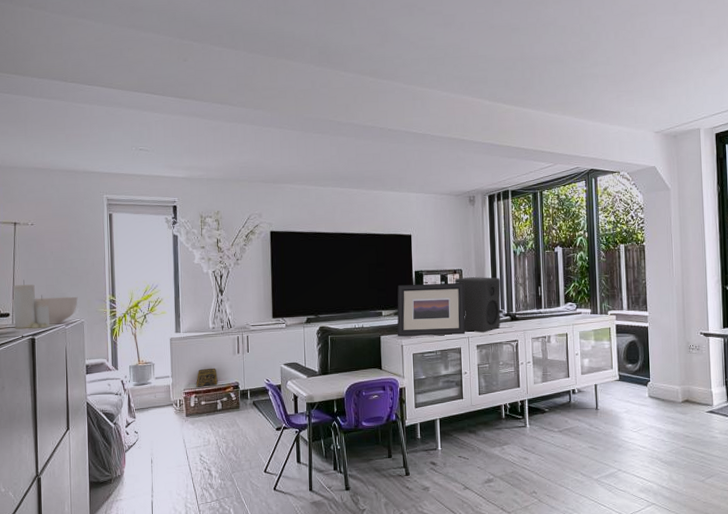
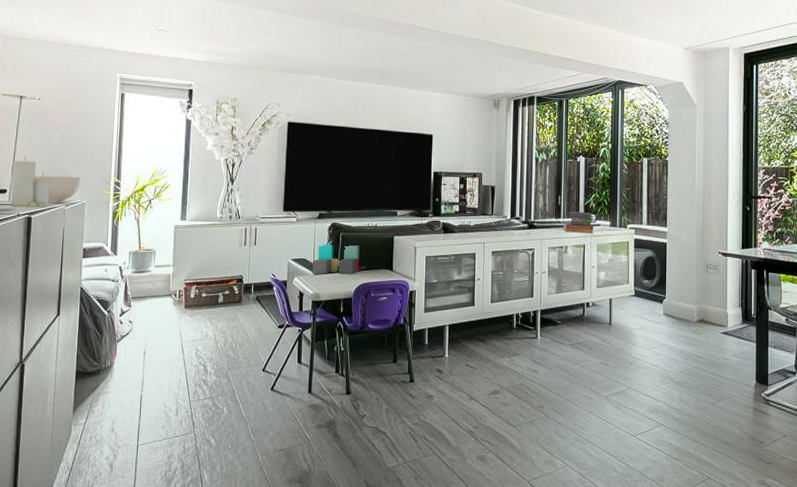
decorative box: present [196,369,218,387] -> none [198,260,221,278]
toy blocks: none [304,346,356,378] -> present [312,243,366,275]
picture frame: present [397,283,466,337] -> none [411,185,484,239]
speaker: present [454,276,501,333] -> none [473,181,521,240]
books: none [544,301,575,323] -> present [562,211,594,234]

